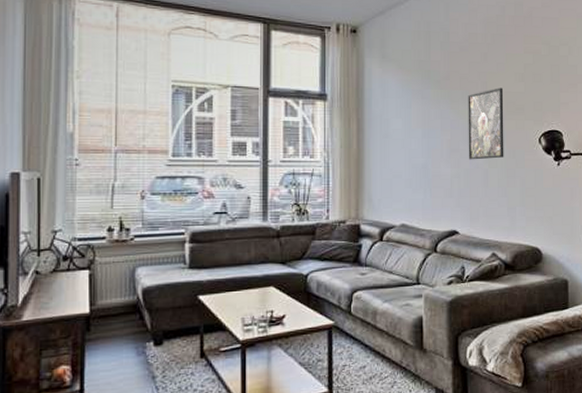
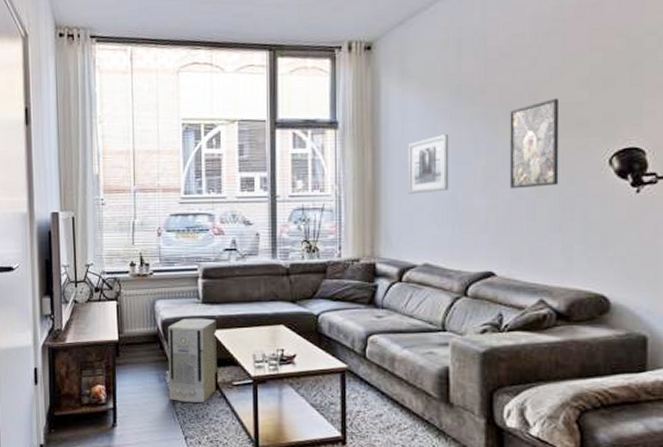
air purifier: none [148,284,204,375] -> present [167,318,217,403]
wall art: none [387,111,422,162] -> present [407,134,449,194]

